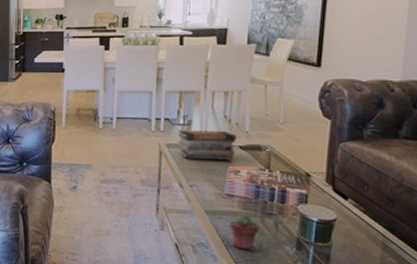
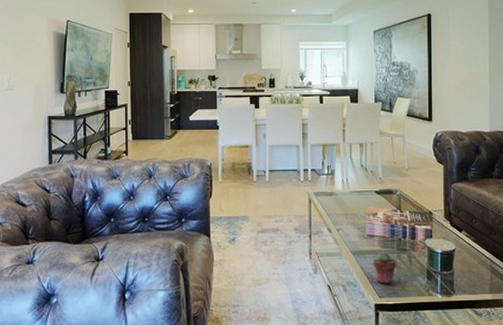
book stack: present [178,130,237,161] -> none [324,179,373,205]

